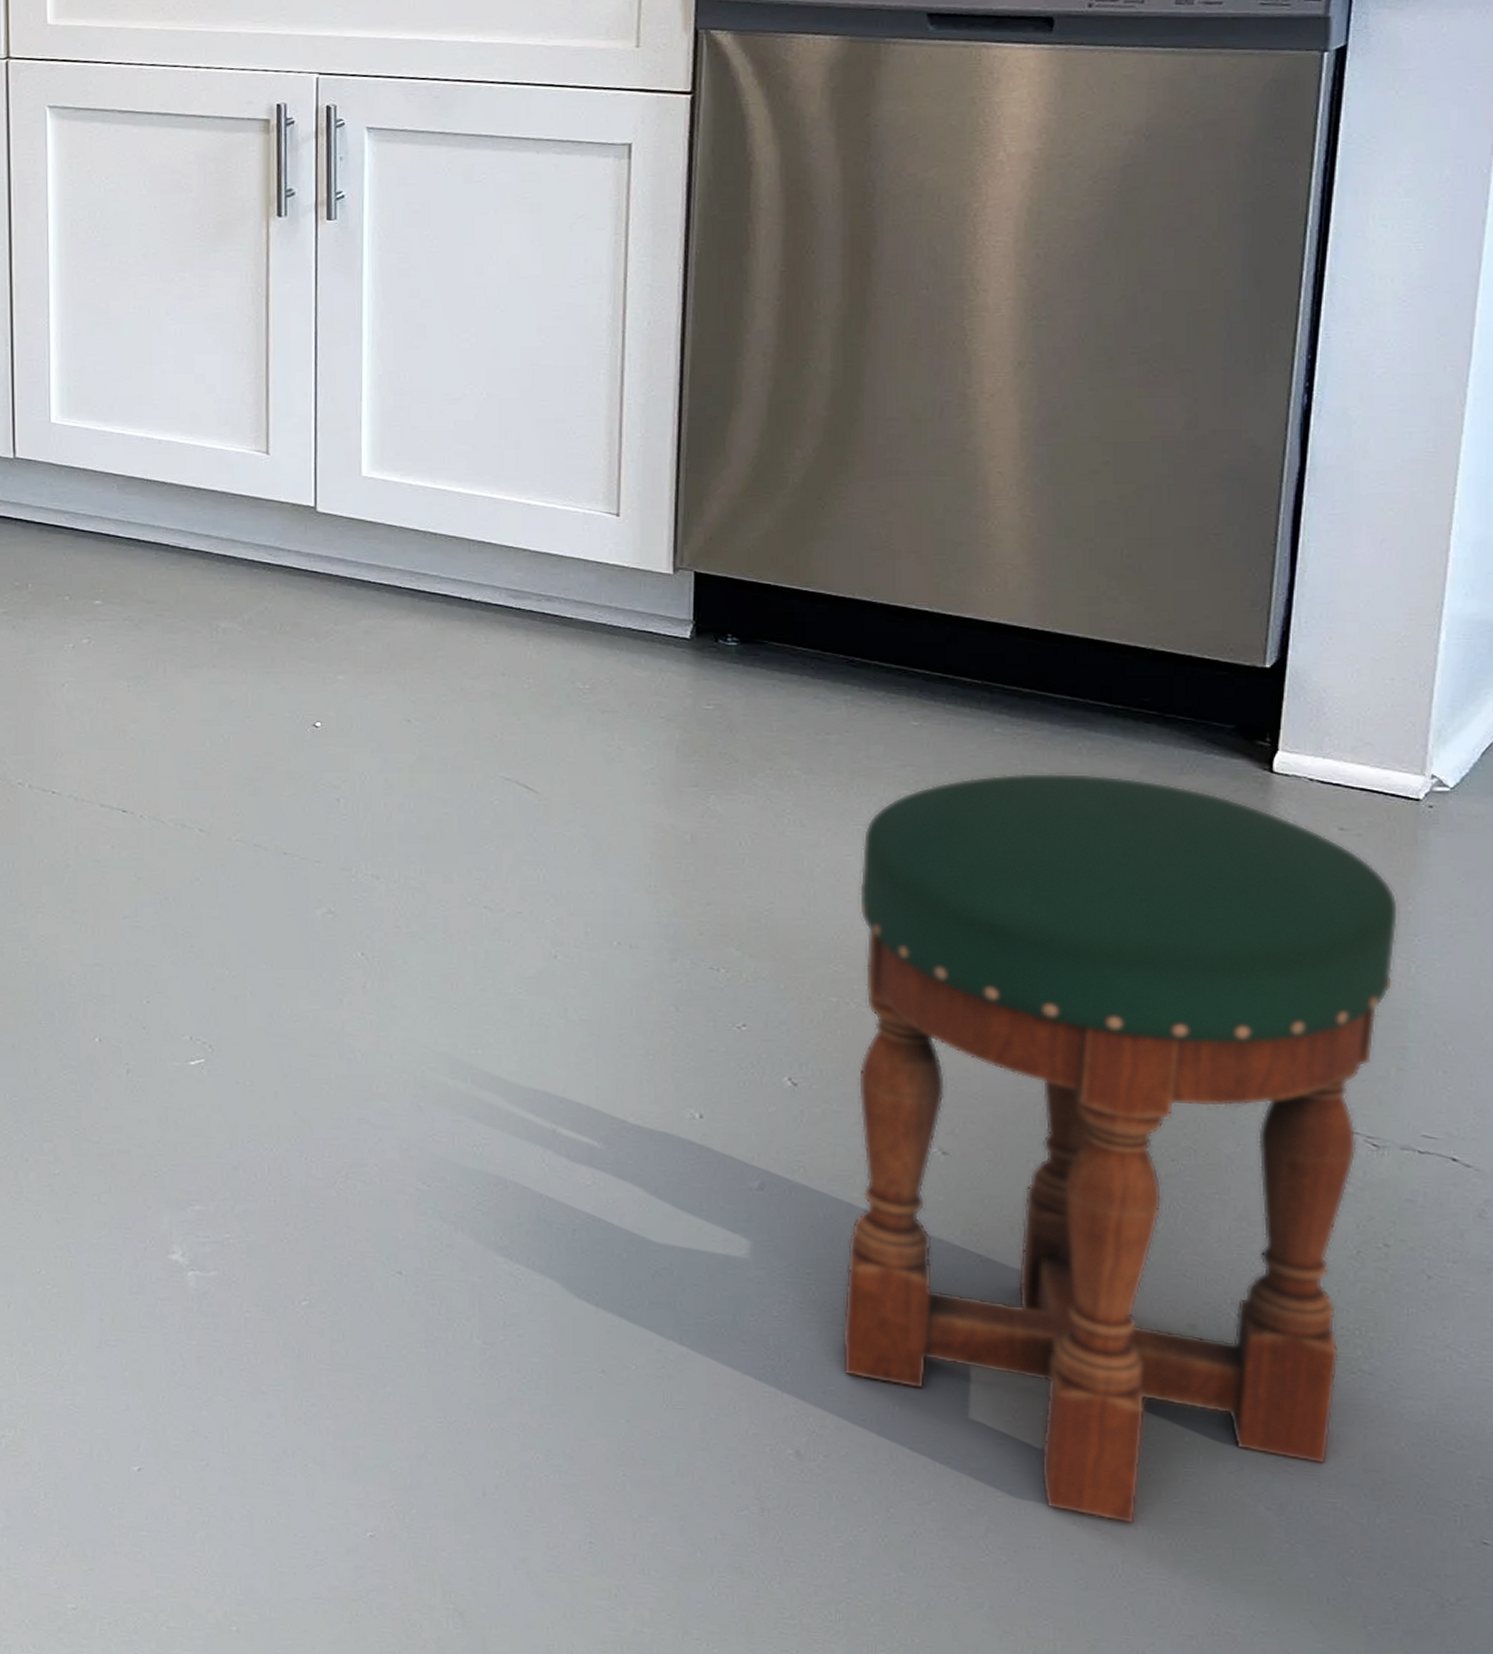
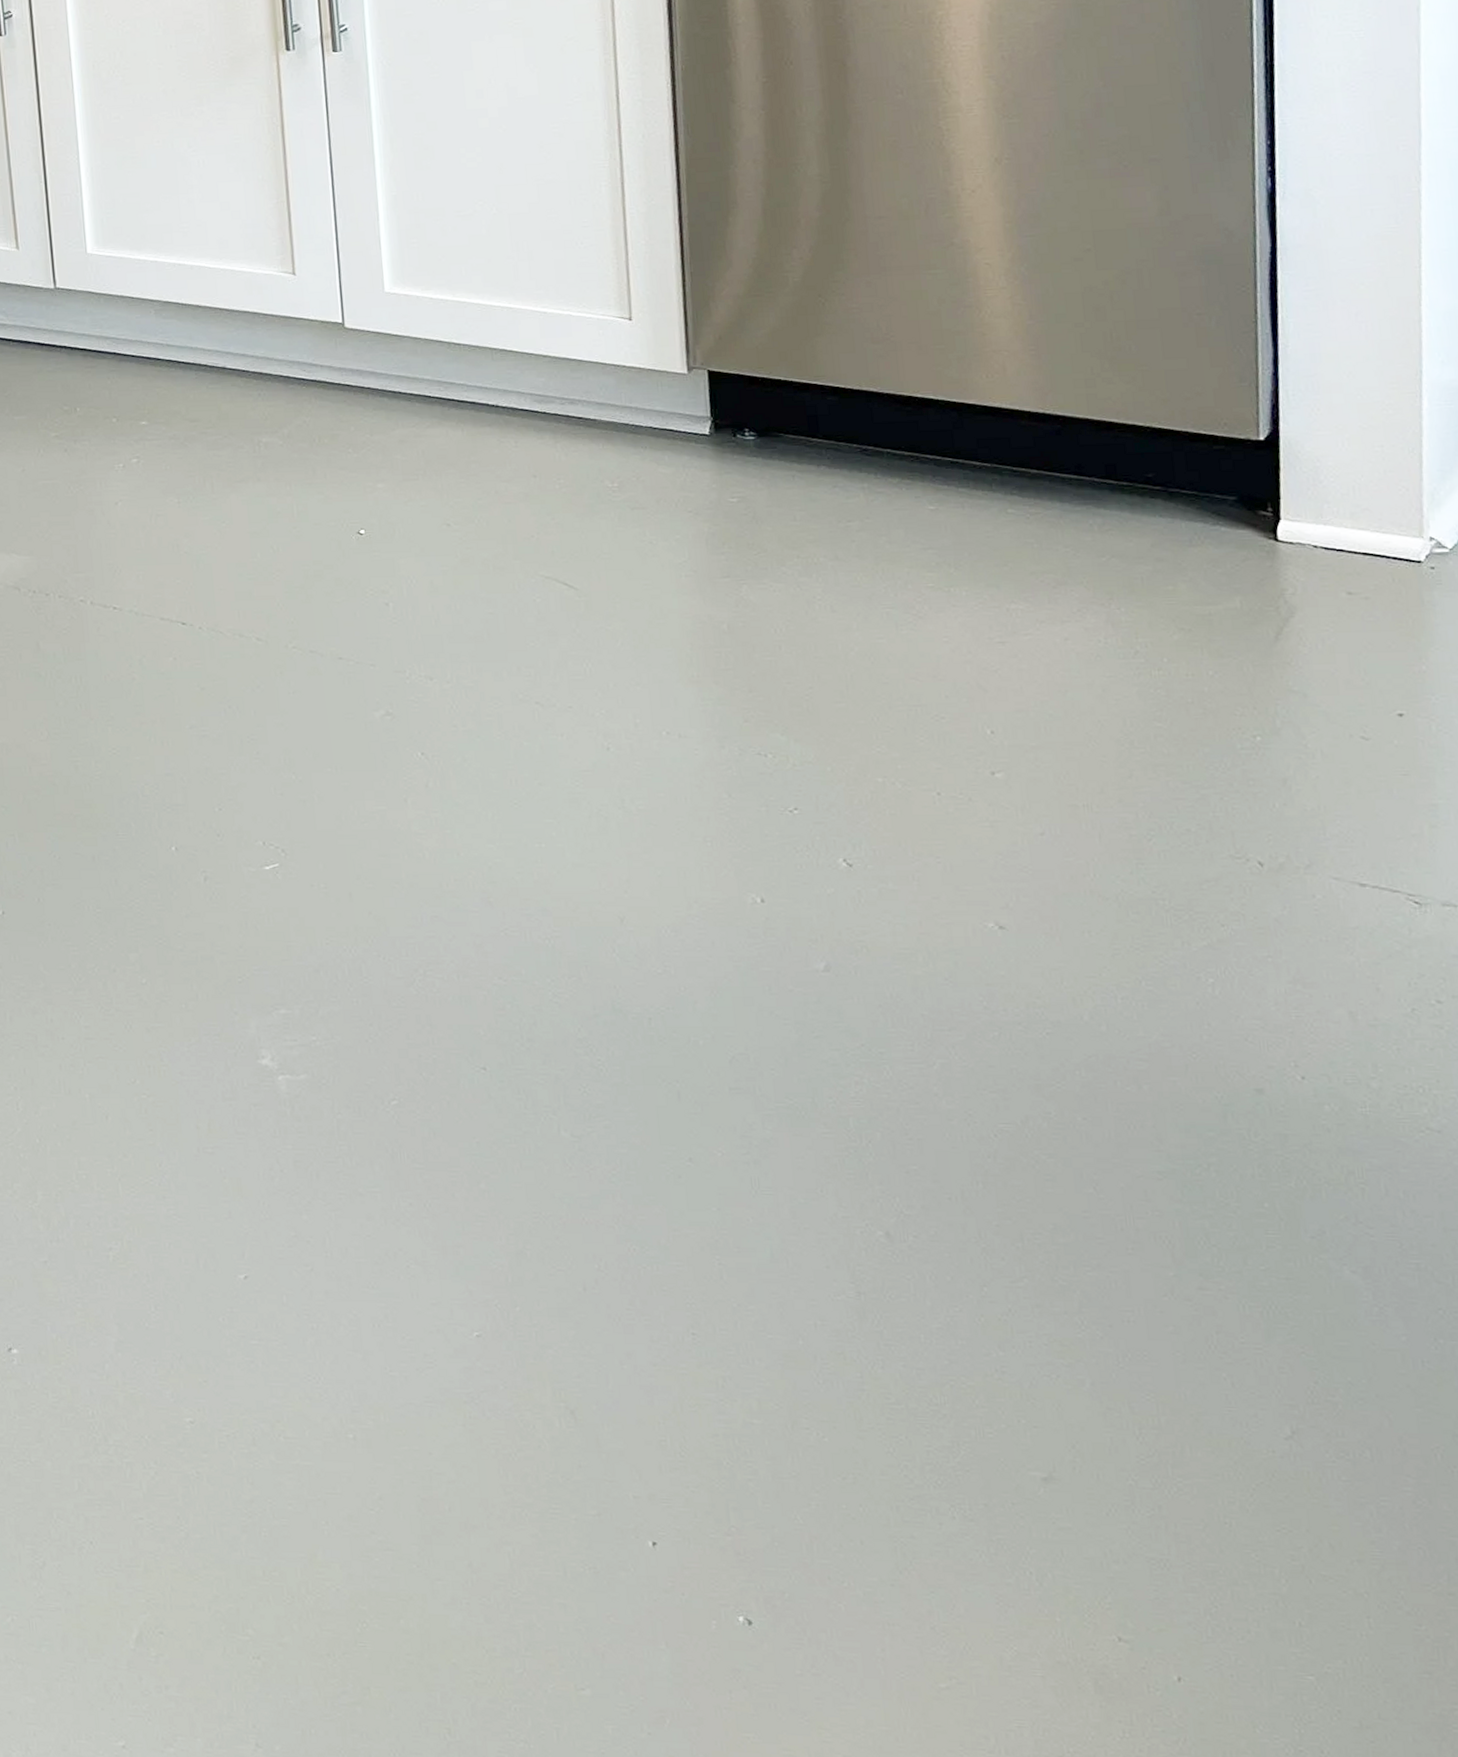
stool: present [842,772,1399,1525] -> none [892,549,1417,1294]

